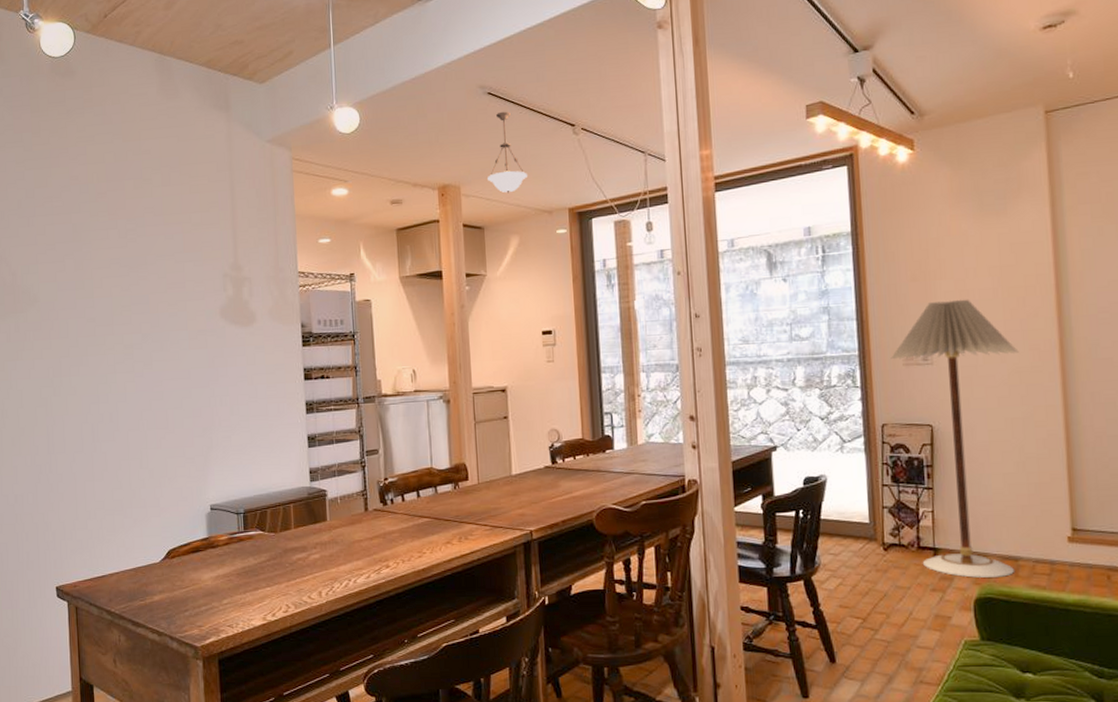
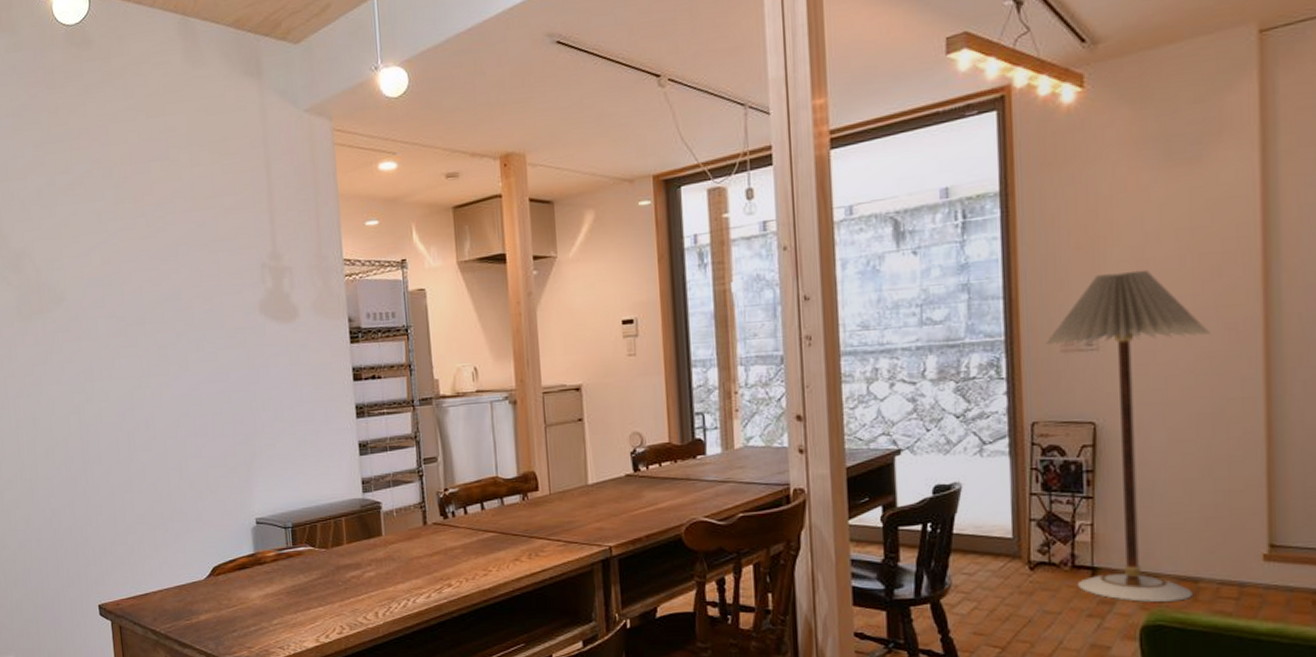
pendant light: present [487,111,527,193] -> none [557,62,604,161]

